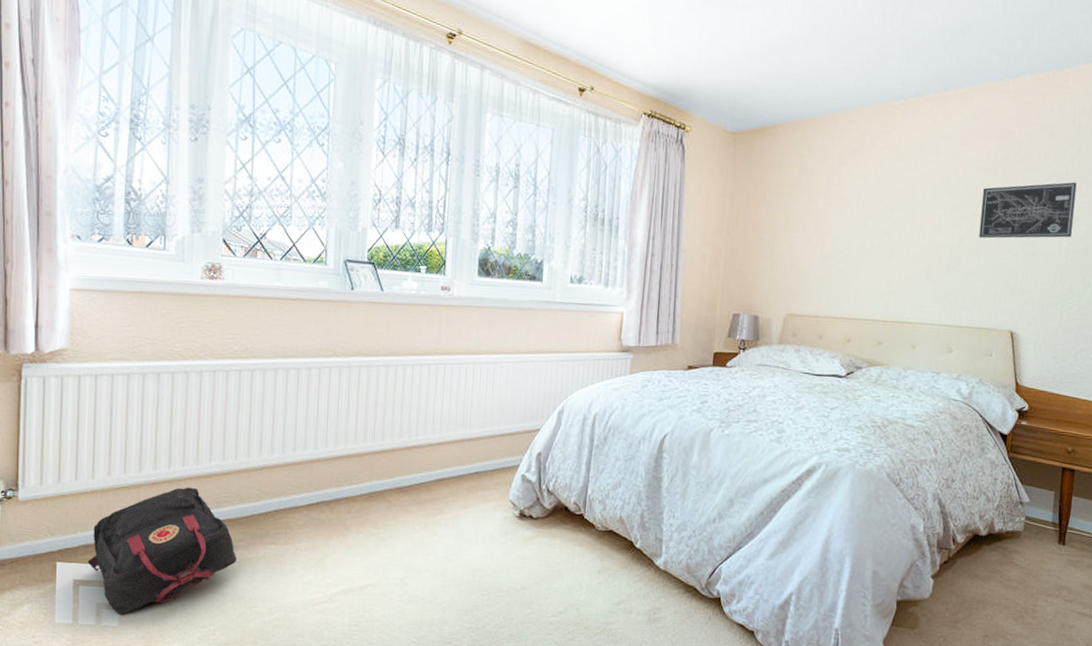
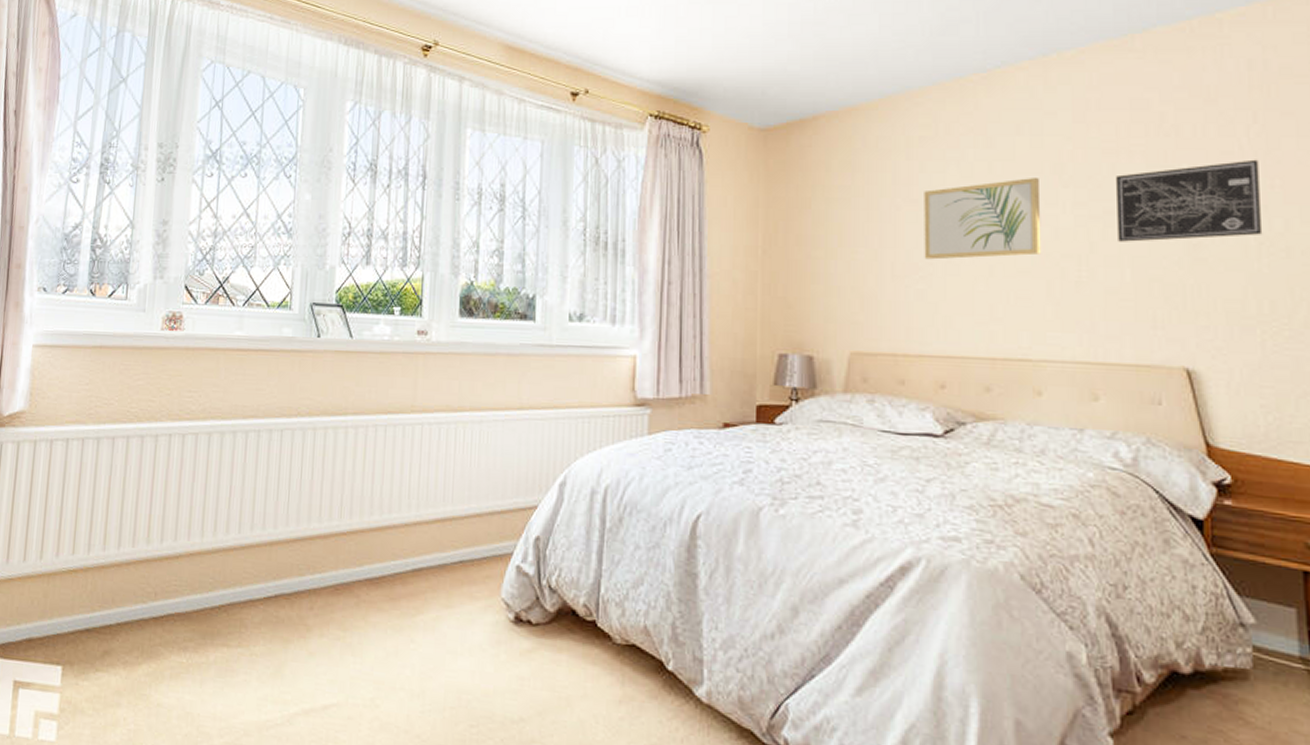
backpack: present [87,487,237,615] -> none [29,572,186,728]
wall art: none [845,186,931,245] -> present [924,178,1042,260]

